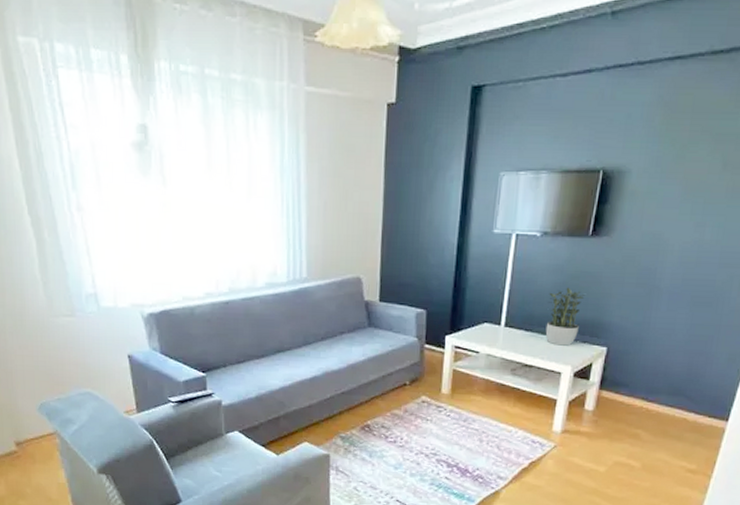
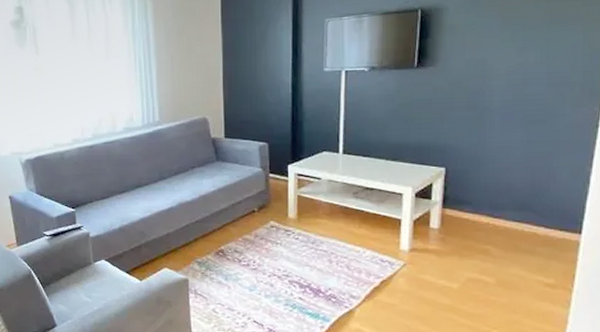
potted plant: present [545,287,585,346] -> none [382,114,417,169]

